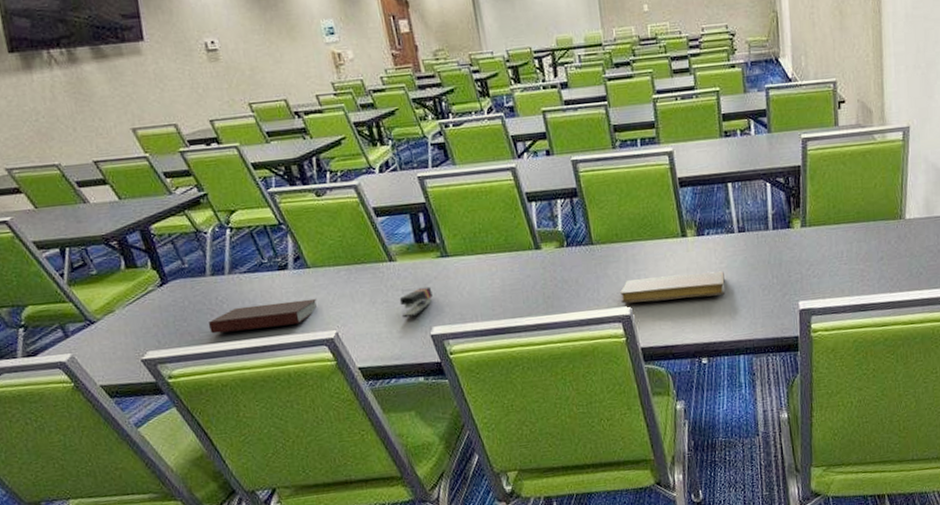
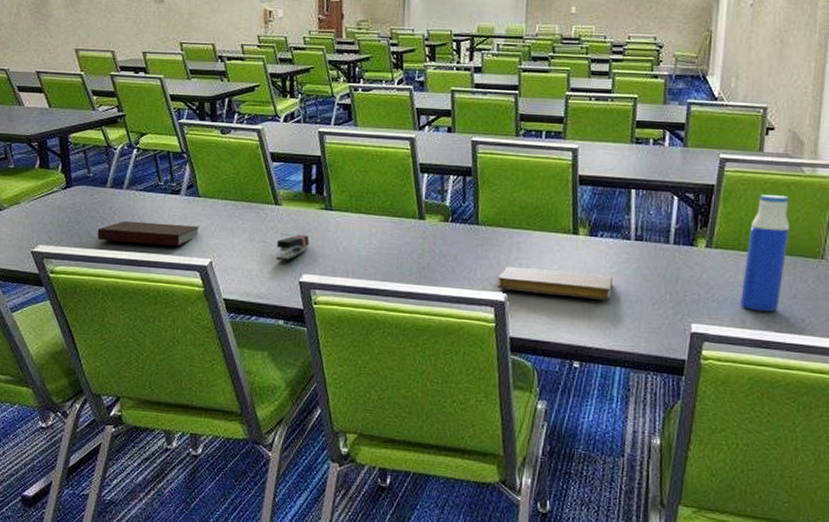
water bottle: none [836,165,871,279] -> present [740,195,790,312]

